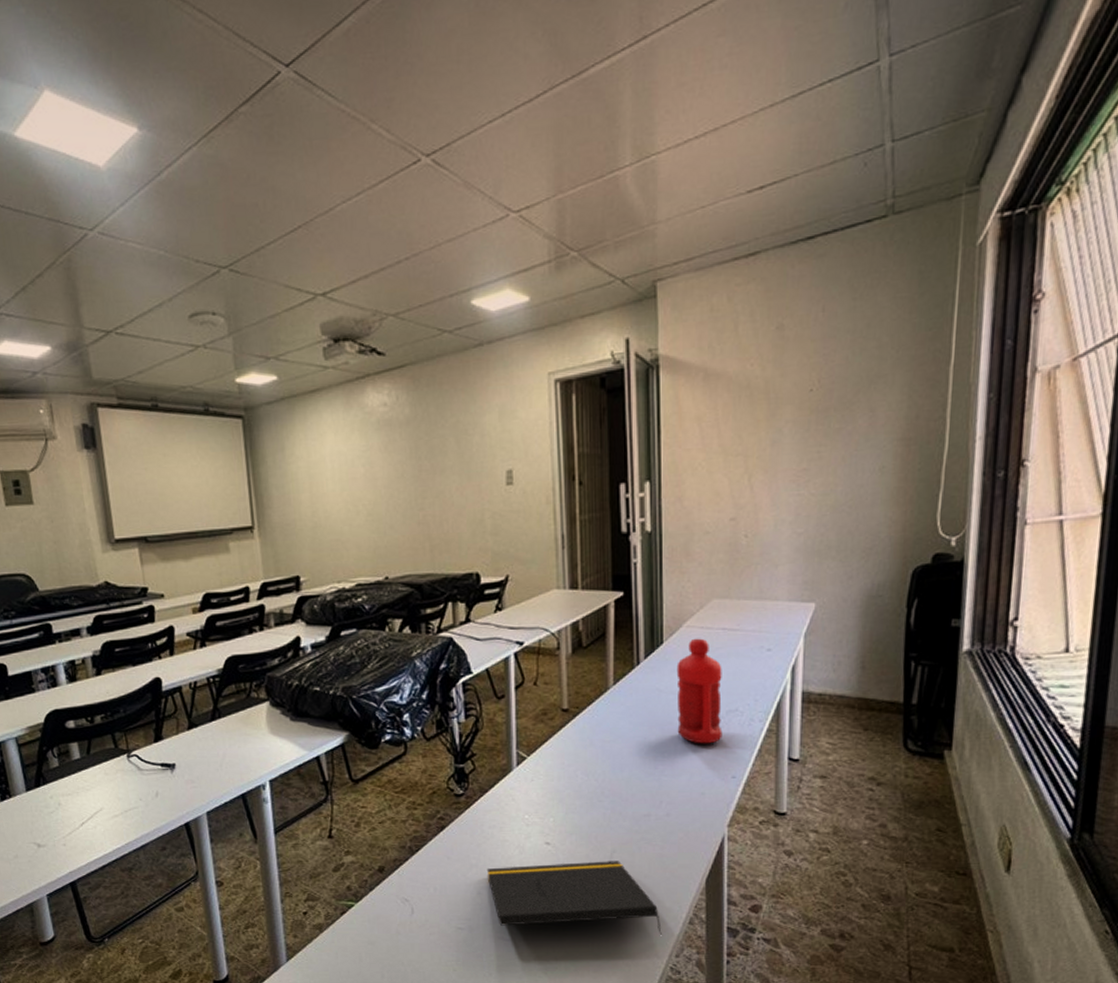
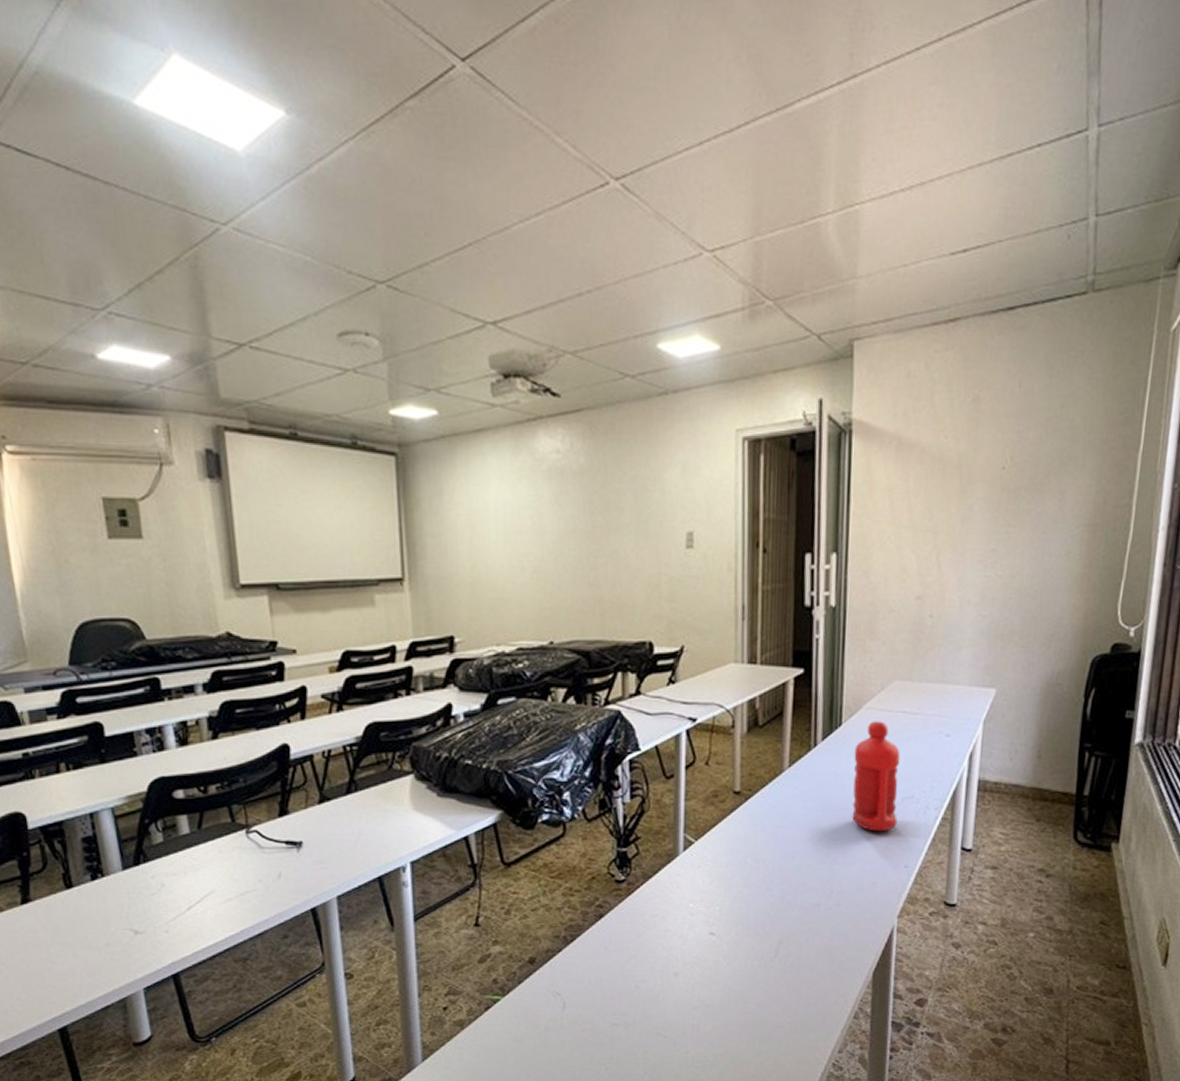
notepad: present [486,861,662,935] -> none [646,952,826,1030]

